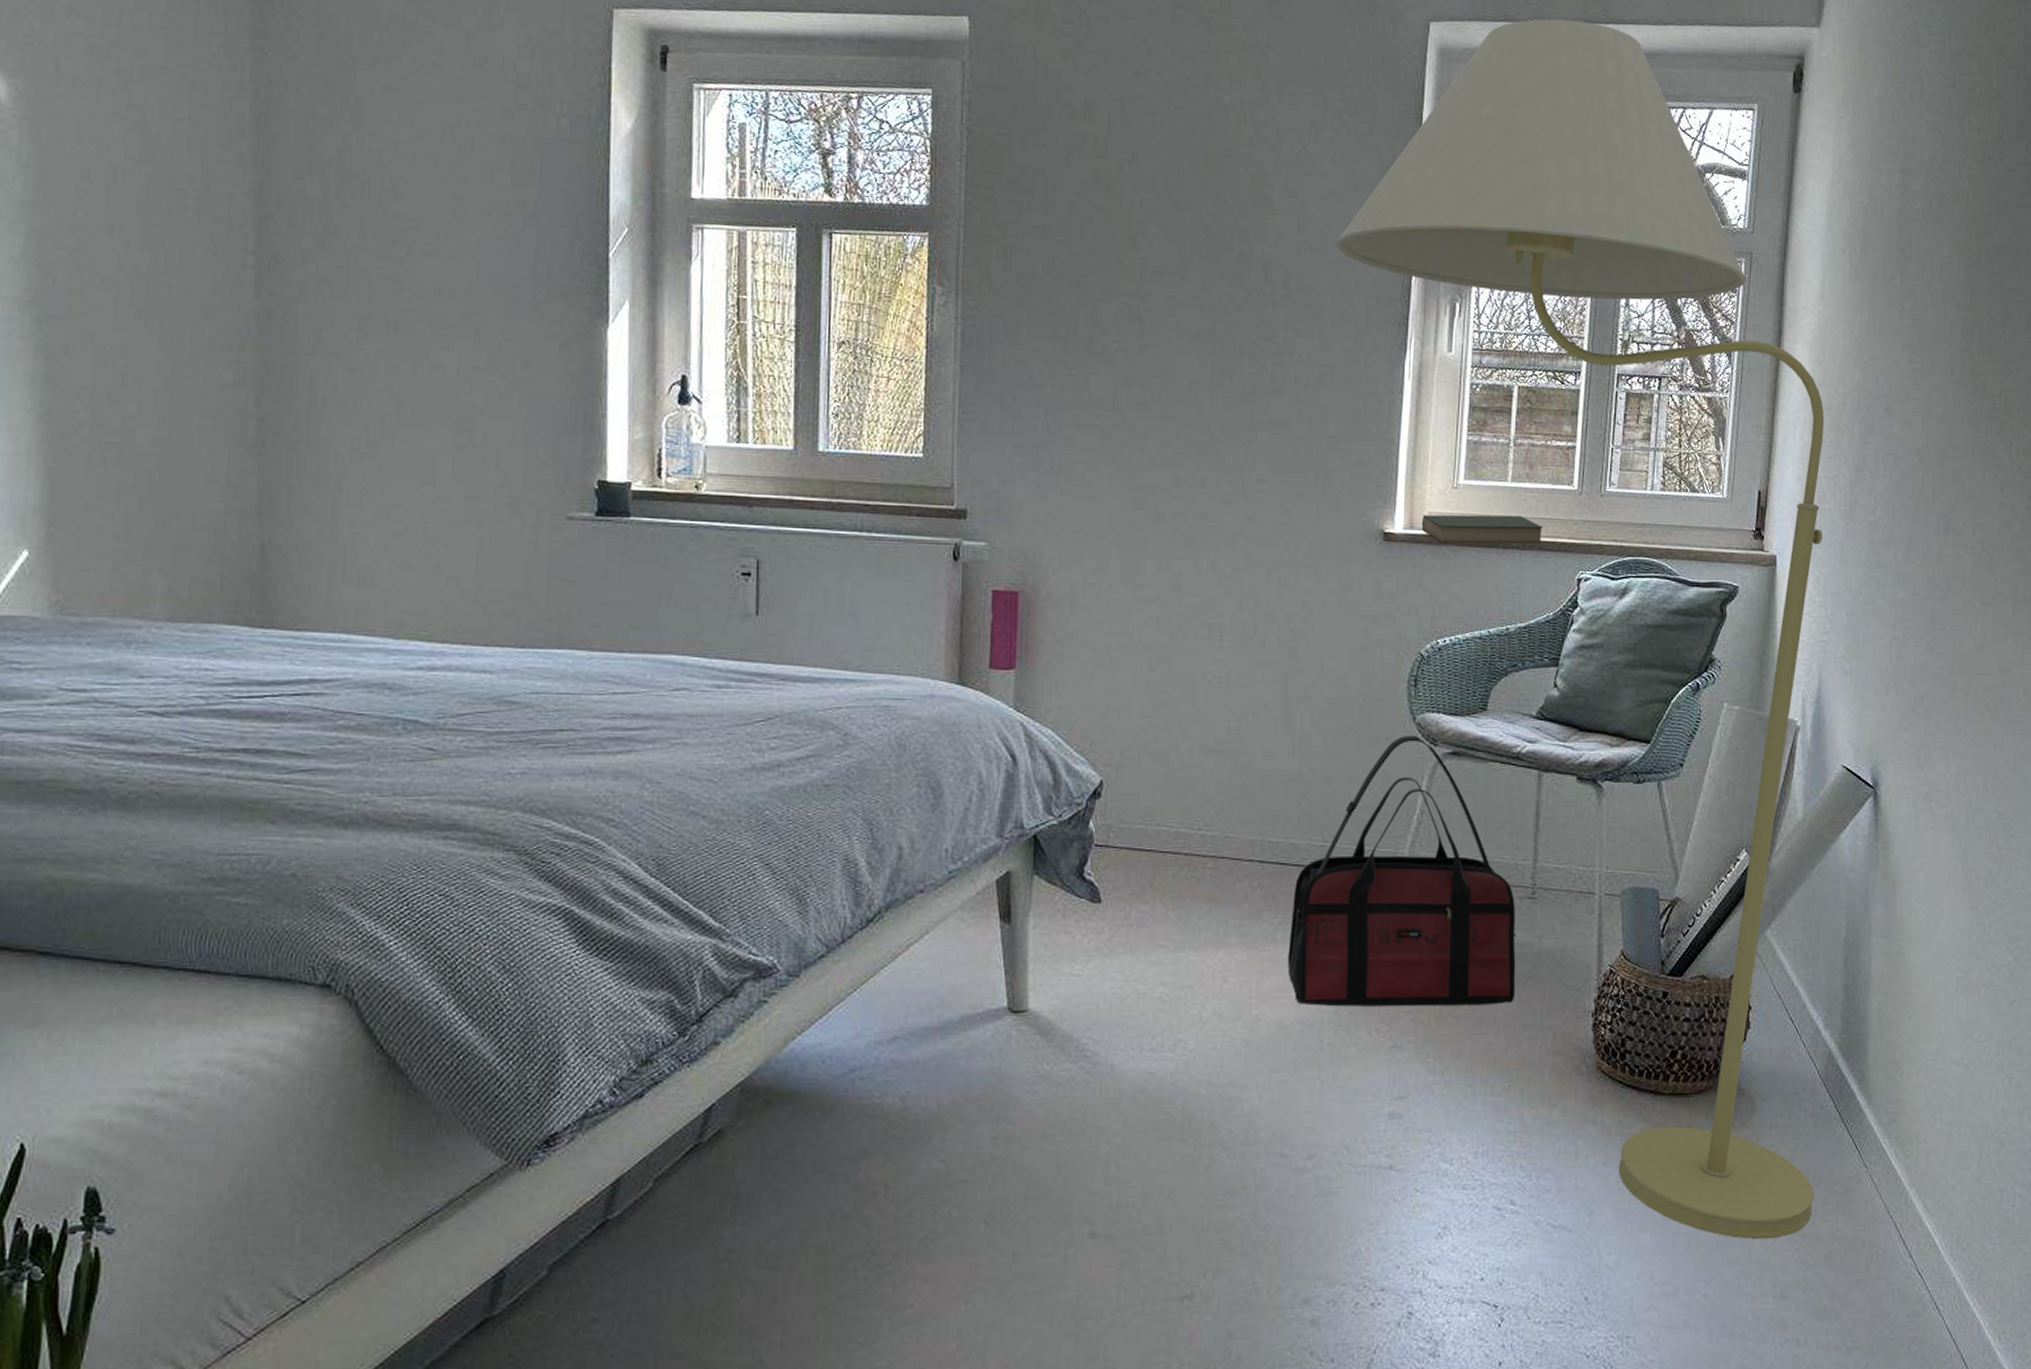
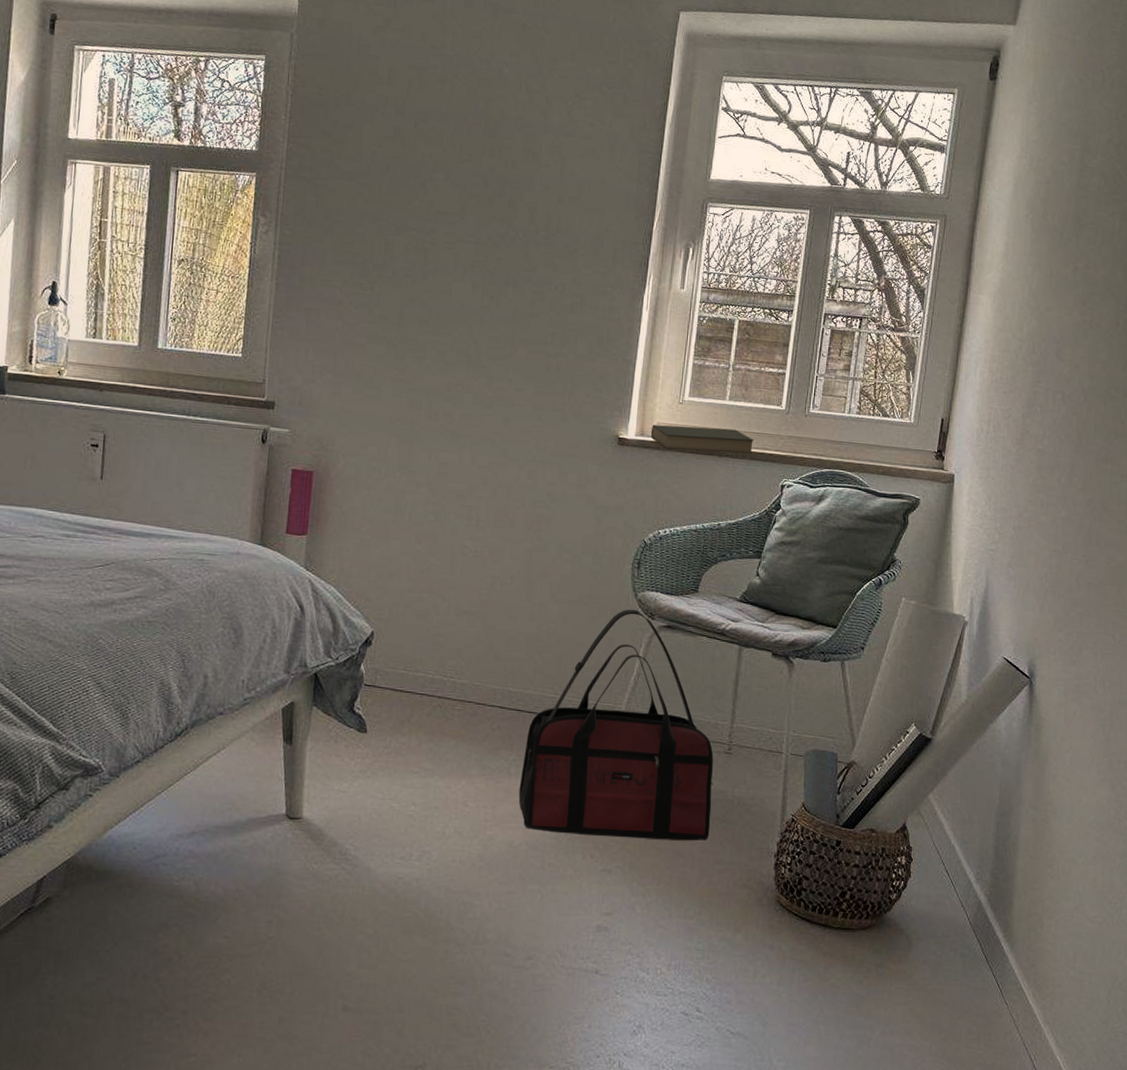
floor lamp: present [1335,18,1825,1240] -> none [590,11,1003,1059]

